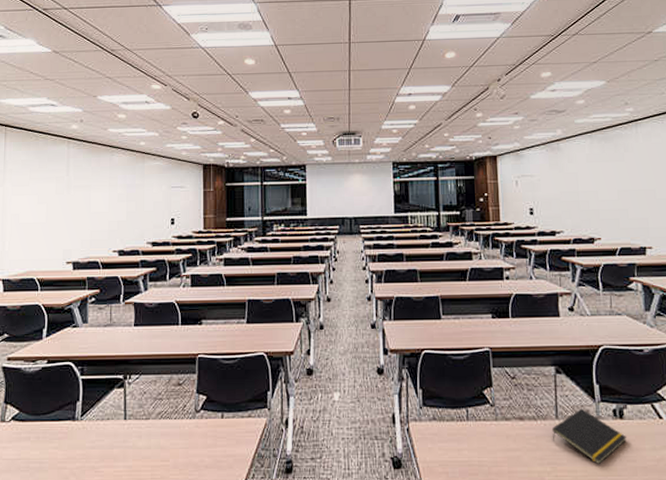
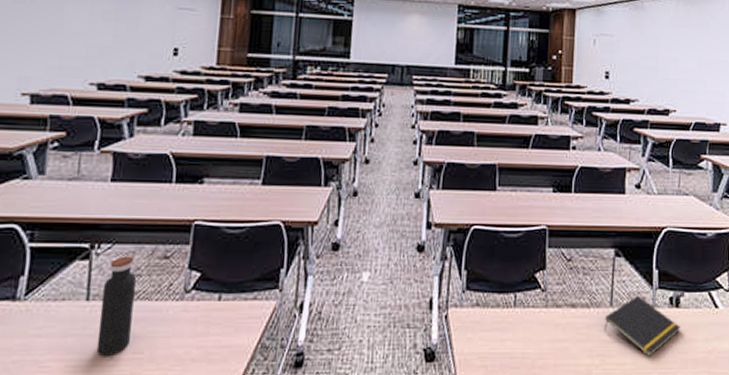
water bottle: none [135,384,160,464] -> present [96,256,137,357]

